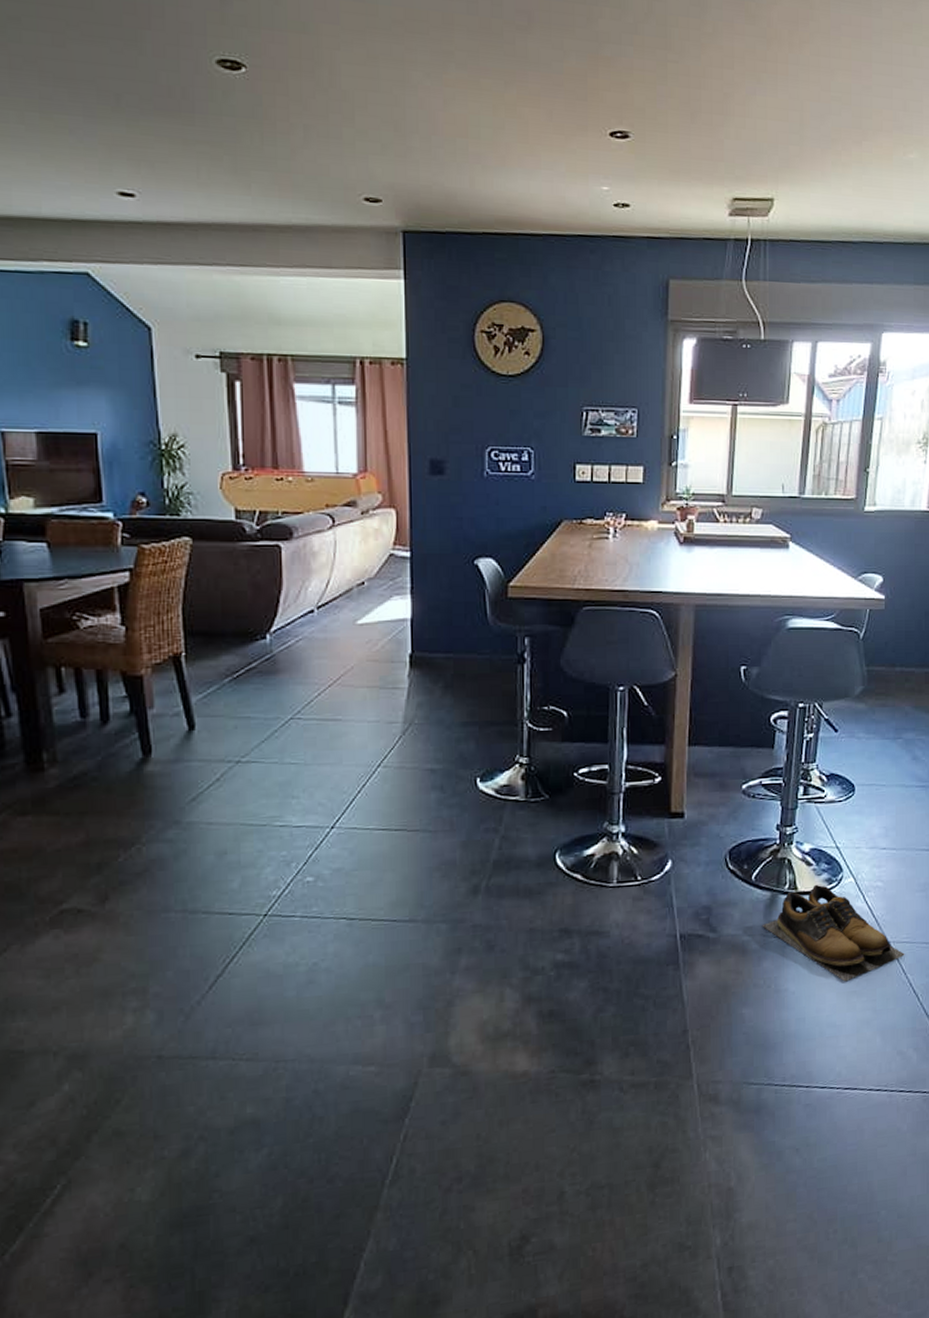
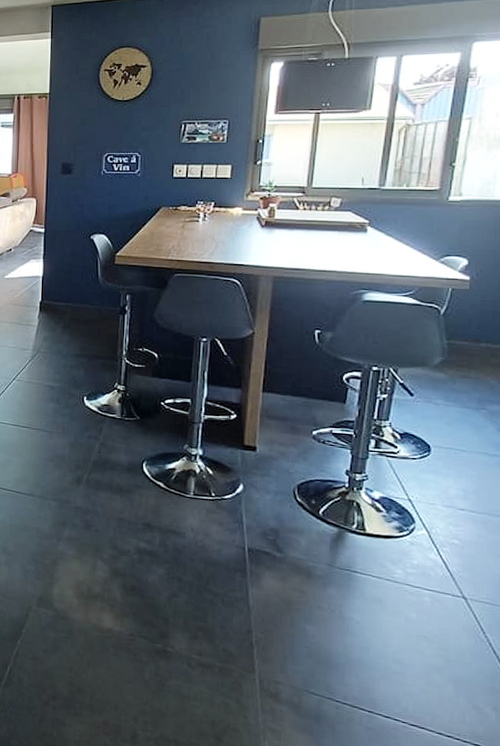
shoes: present [762,884,905,982] -> none [328,529,484,626]

